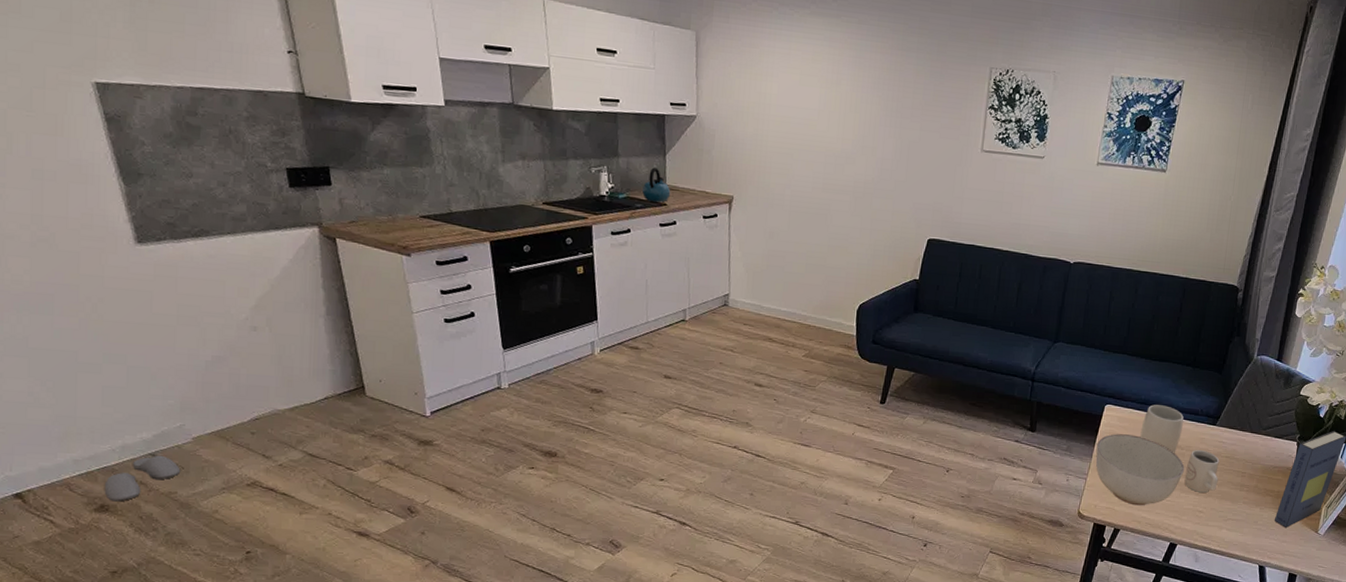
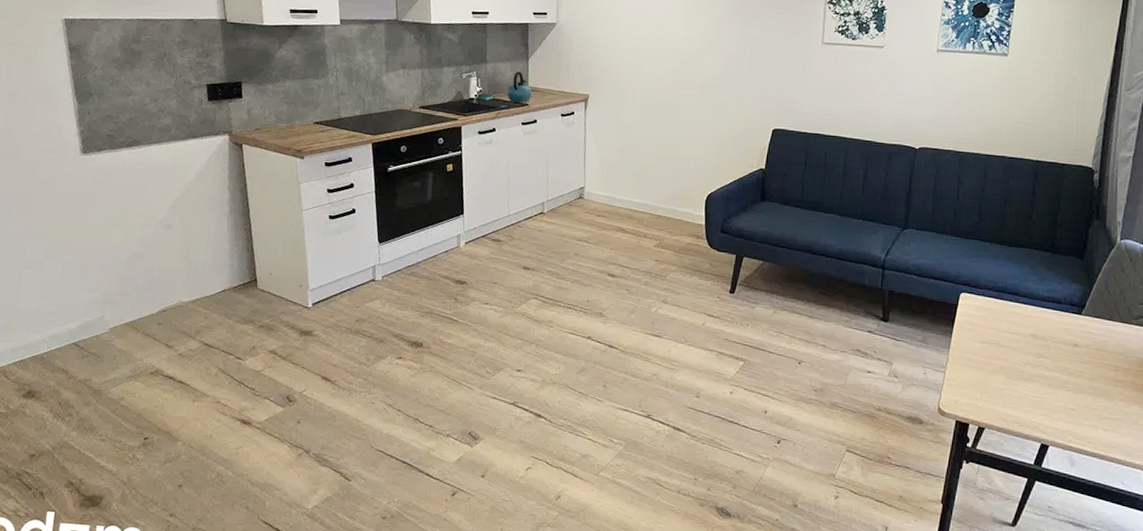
slippers: present [104,455,181,502] -> none [32,344,97,388]
bowl: present [1095,434,1185,506] -> none [953,324,1051,402]
mug: present [1140,404,1184,454] -> none [1000,292,1046,346]
mug: present [1184,449,1220,493] -> none [1051,340,1089,388]

